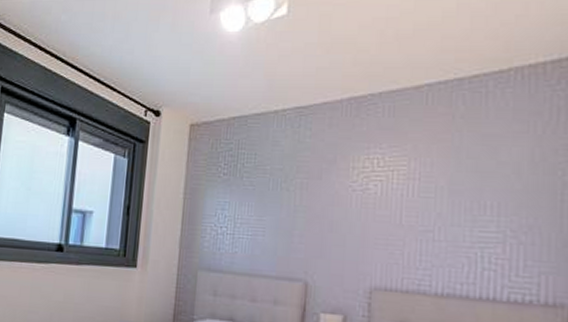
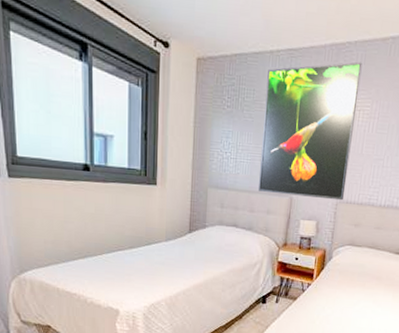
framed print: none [262,114,391,287] -> present [259,62,362,201]

